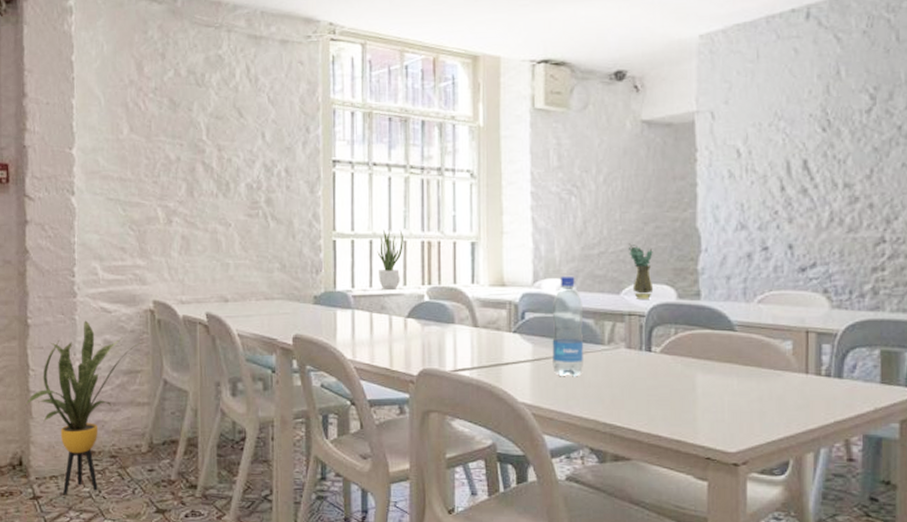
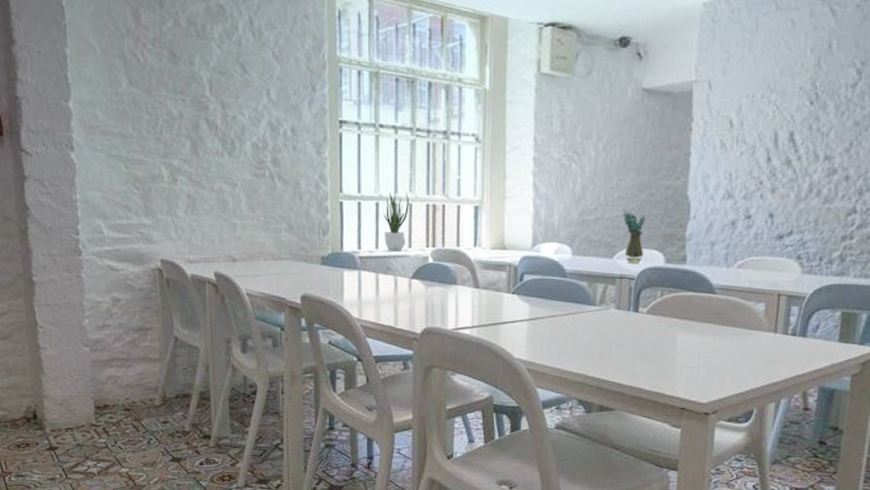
house plant: present [25,320,145,496] -> none [36,278,154,446]
bottle: present [552,275,584,377] -> none [547,240,579,335]

